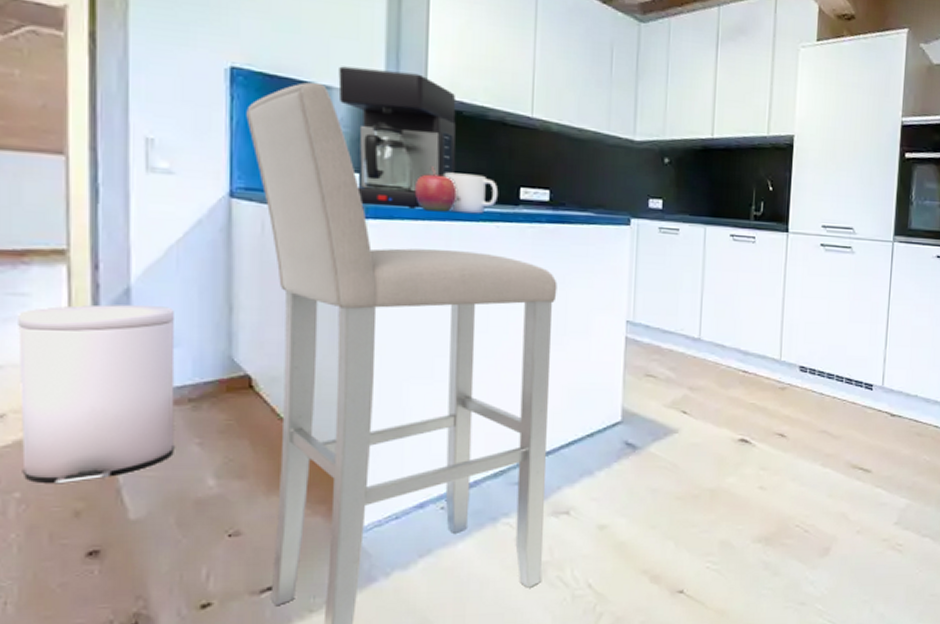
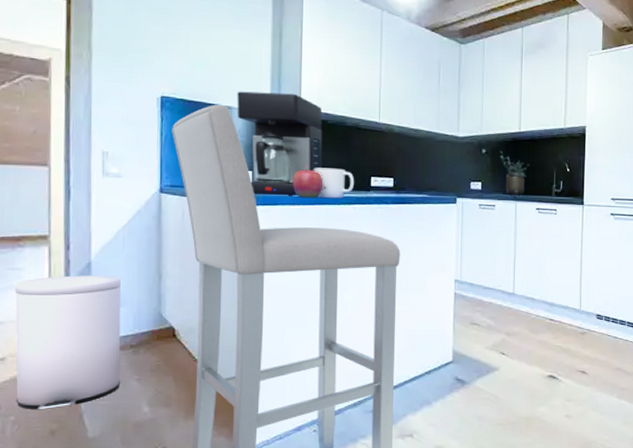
potted plant: none [686,161,725,220] -> present [499,151,531,197]

